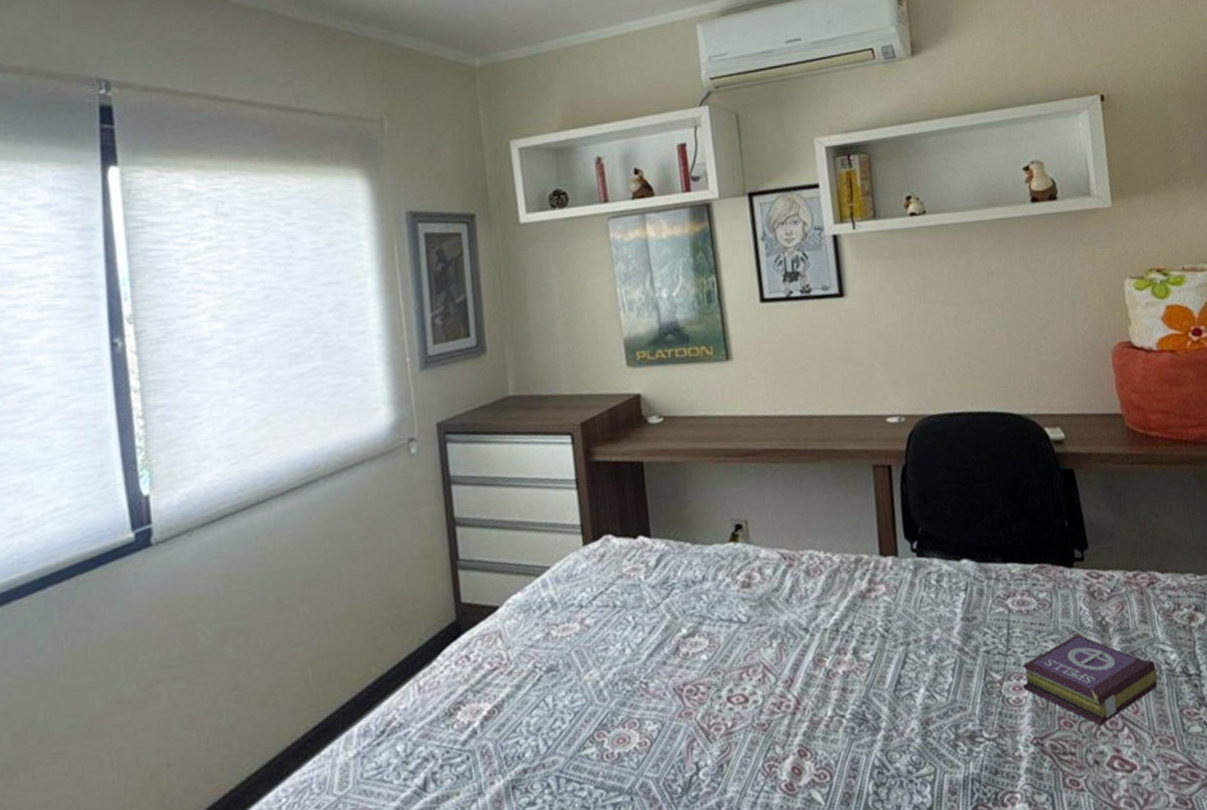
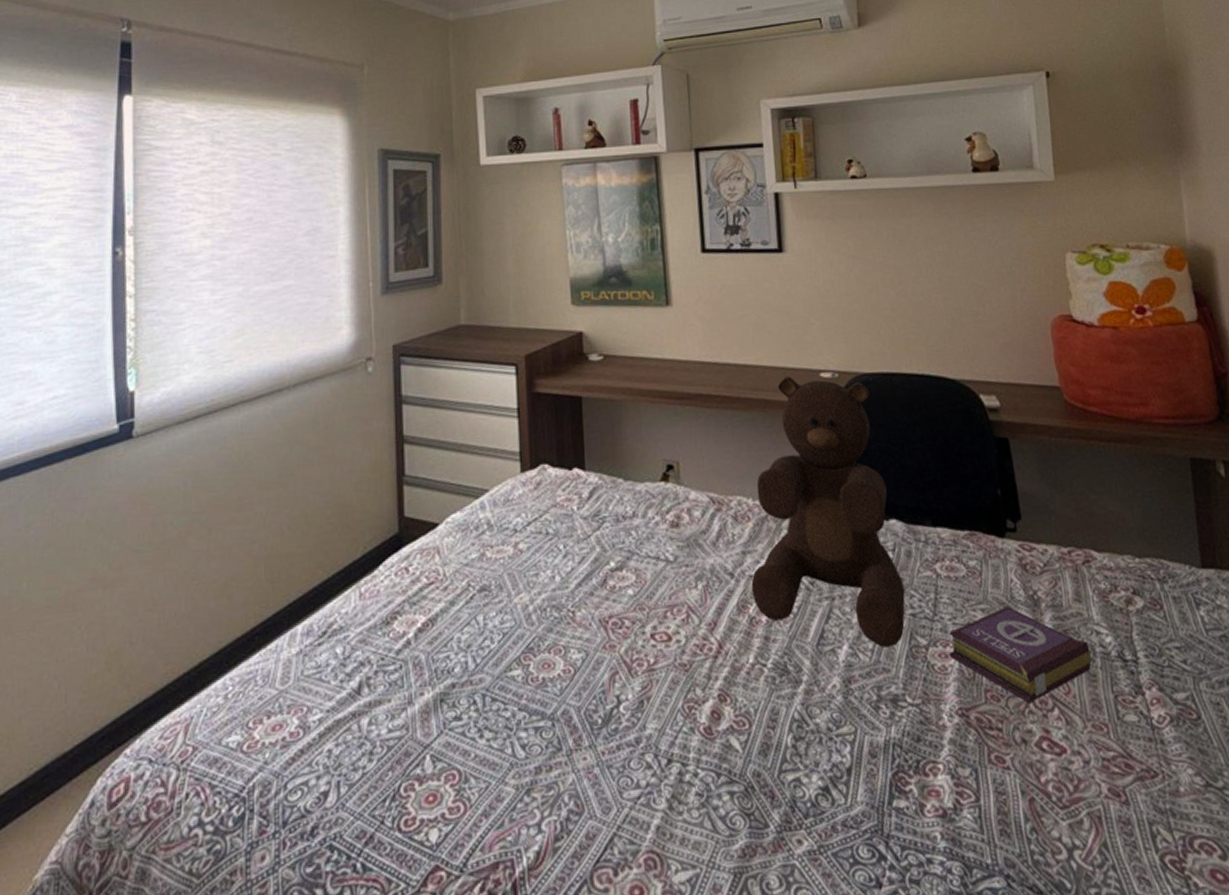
teddy bear: none [826,423,979,687] -> present [751,376,905,647]

